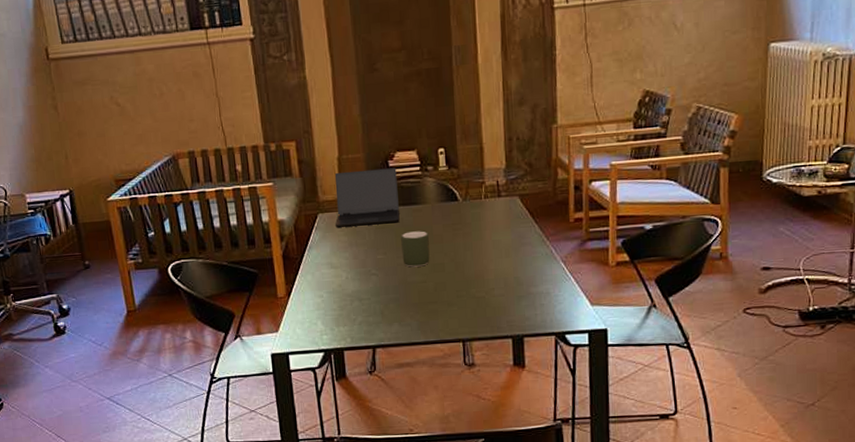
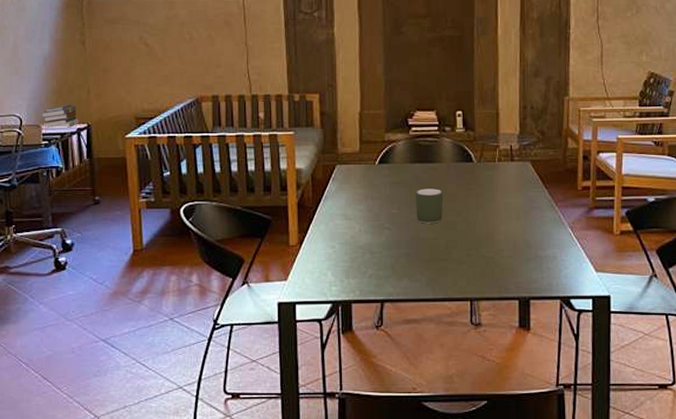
books: none [24,171,61,198] -> present [42,104,79,130]
laptop: present [334,167,400,228] -> none [353,126,416,180]

